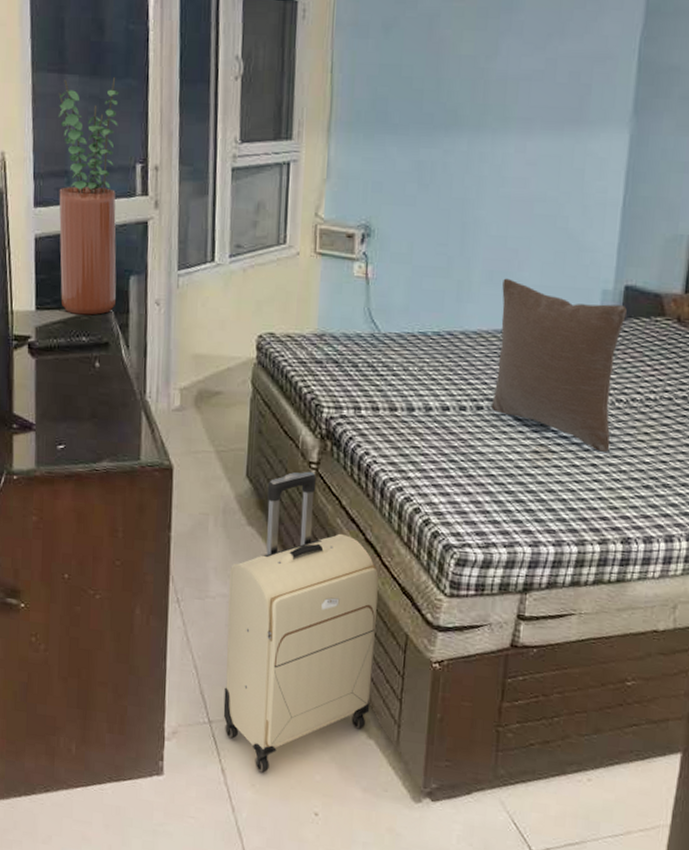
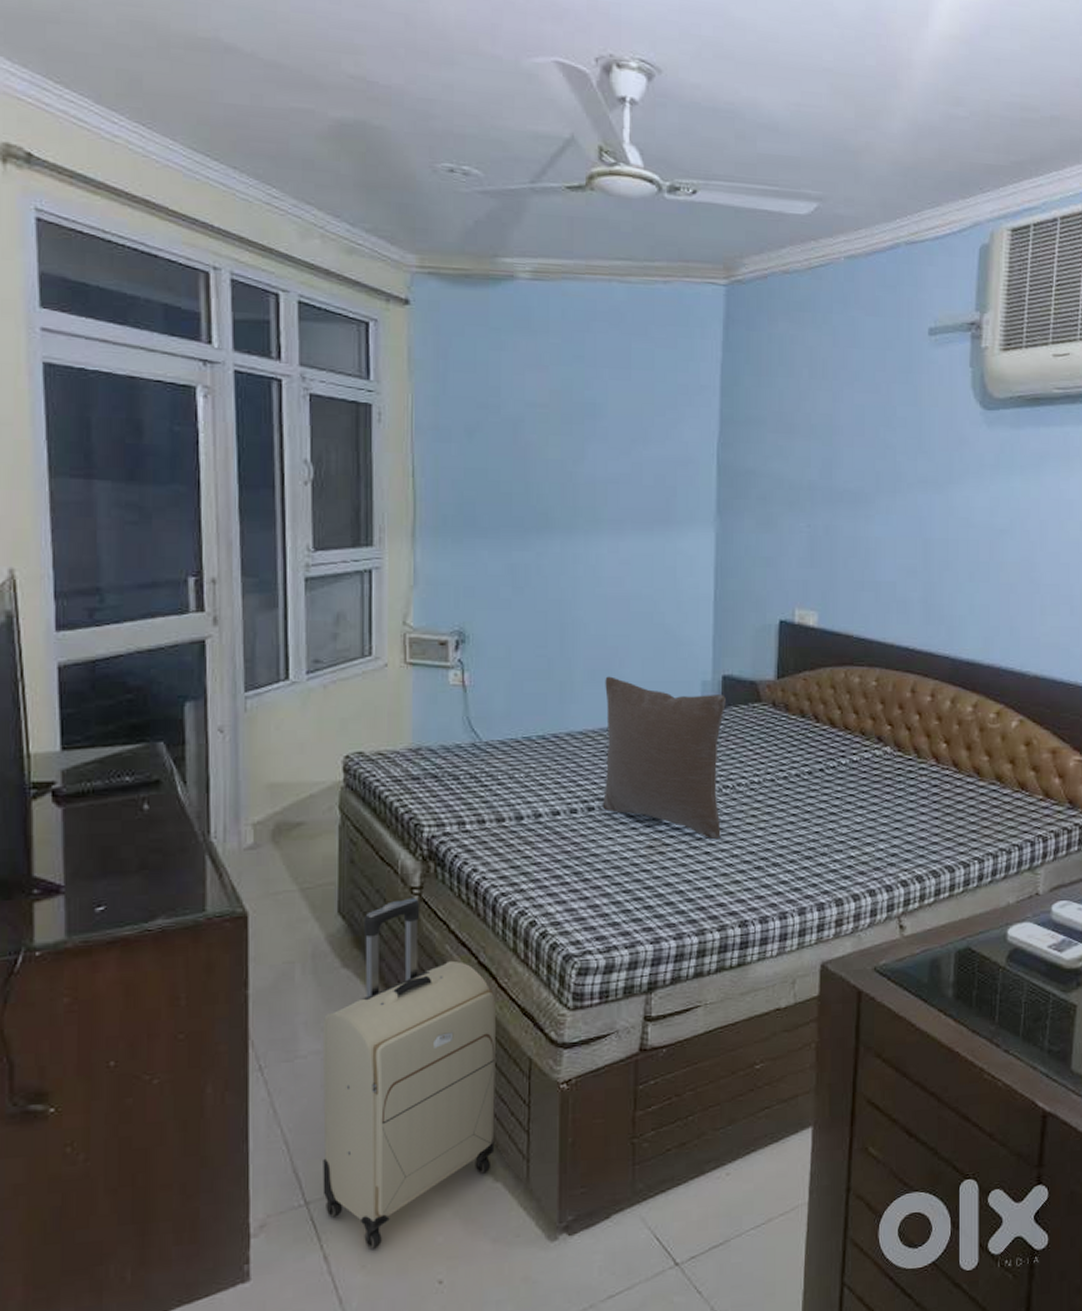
vase: present [57,76,120,316] -> none [85,482,169,751]

